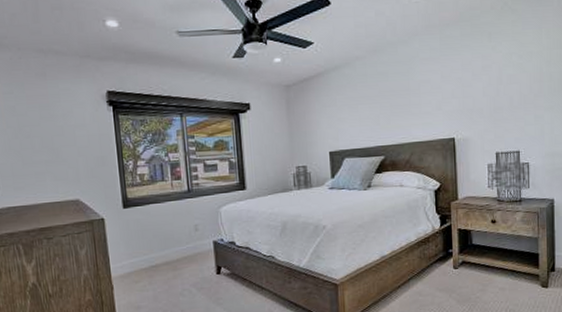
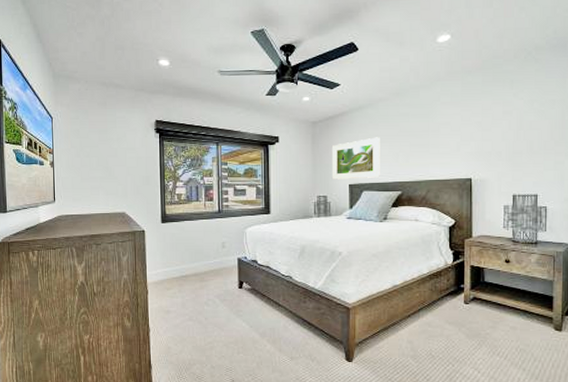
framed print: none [309,99,361,148] -> present [333,137,380,180]

